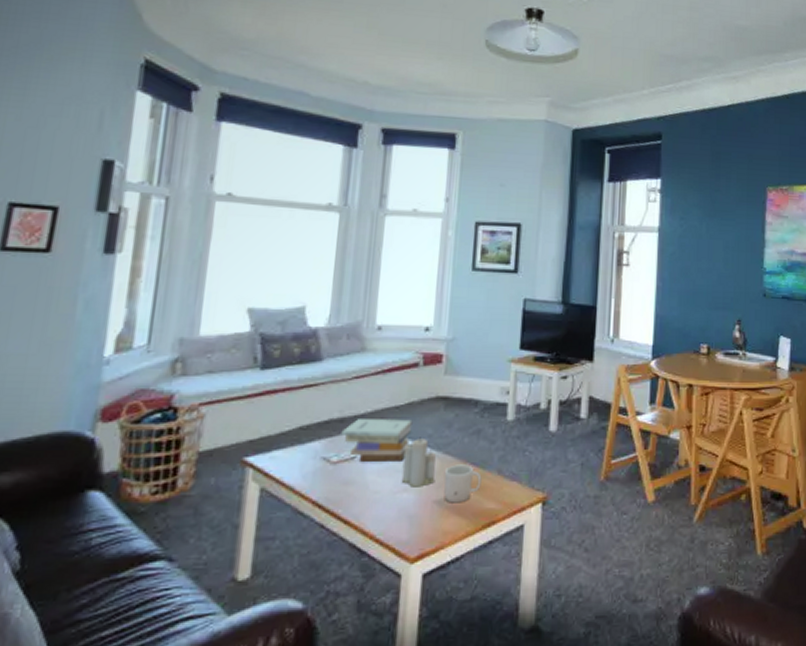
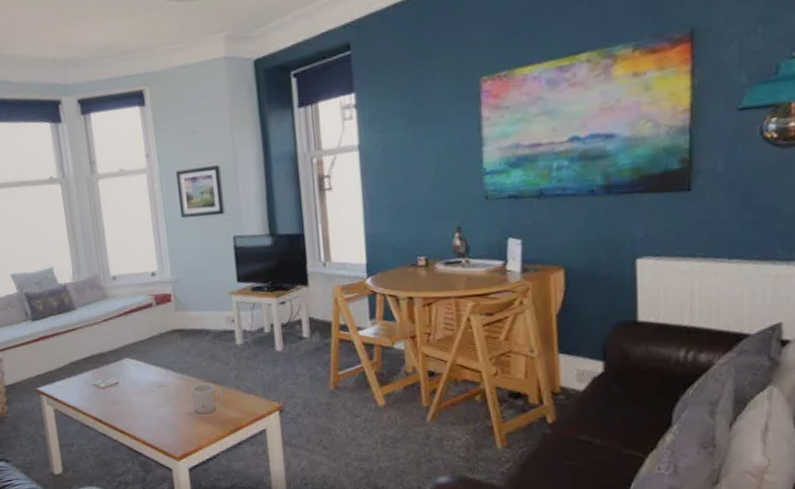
books: present [341,419,413,461] -> none [102,350,158,386]
candle: present [401,437,436,487] -> none [154,364,185,404]

